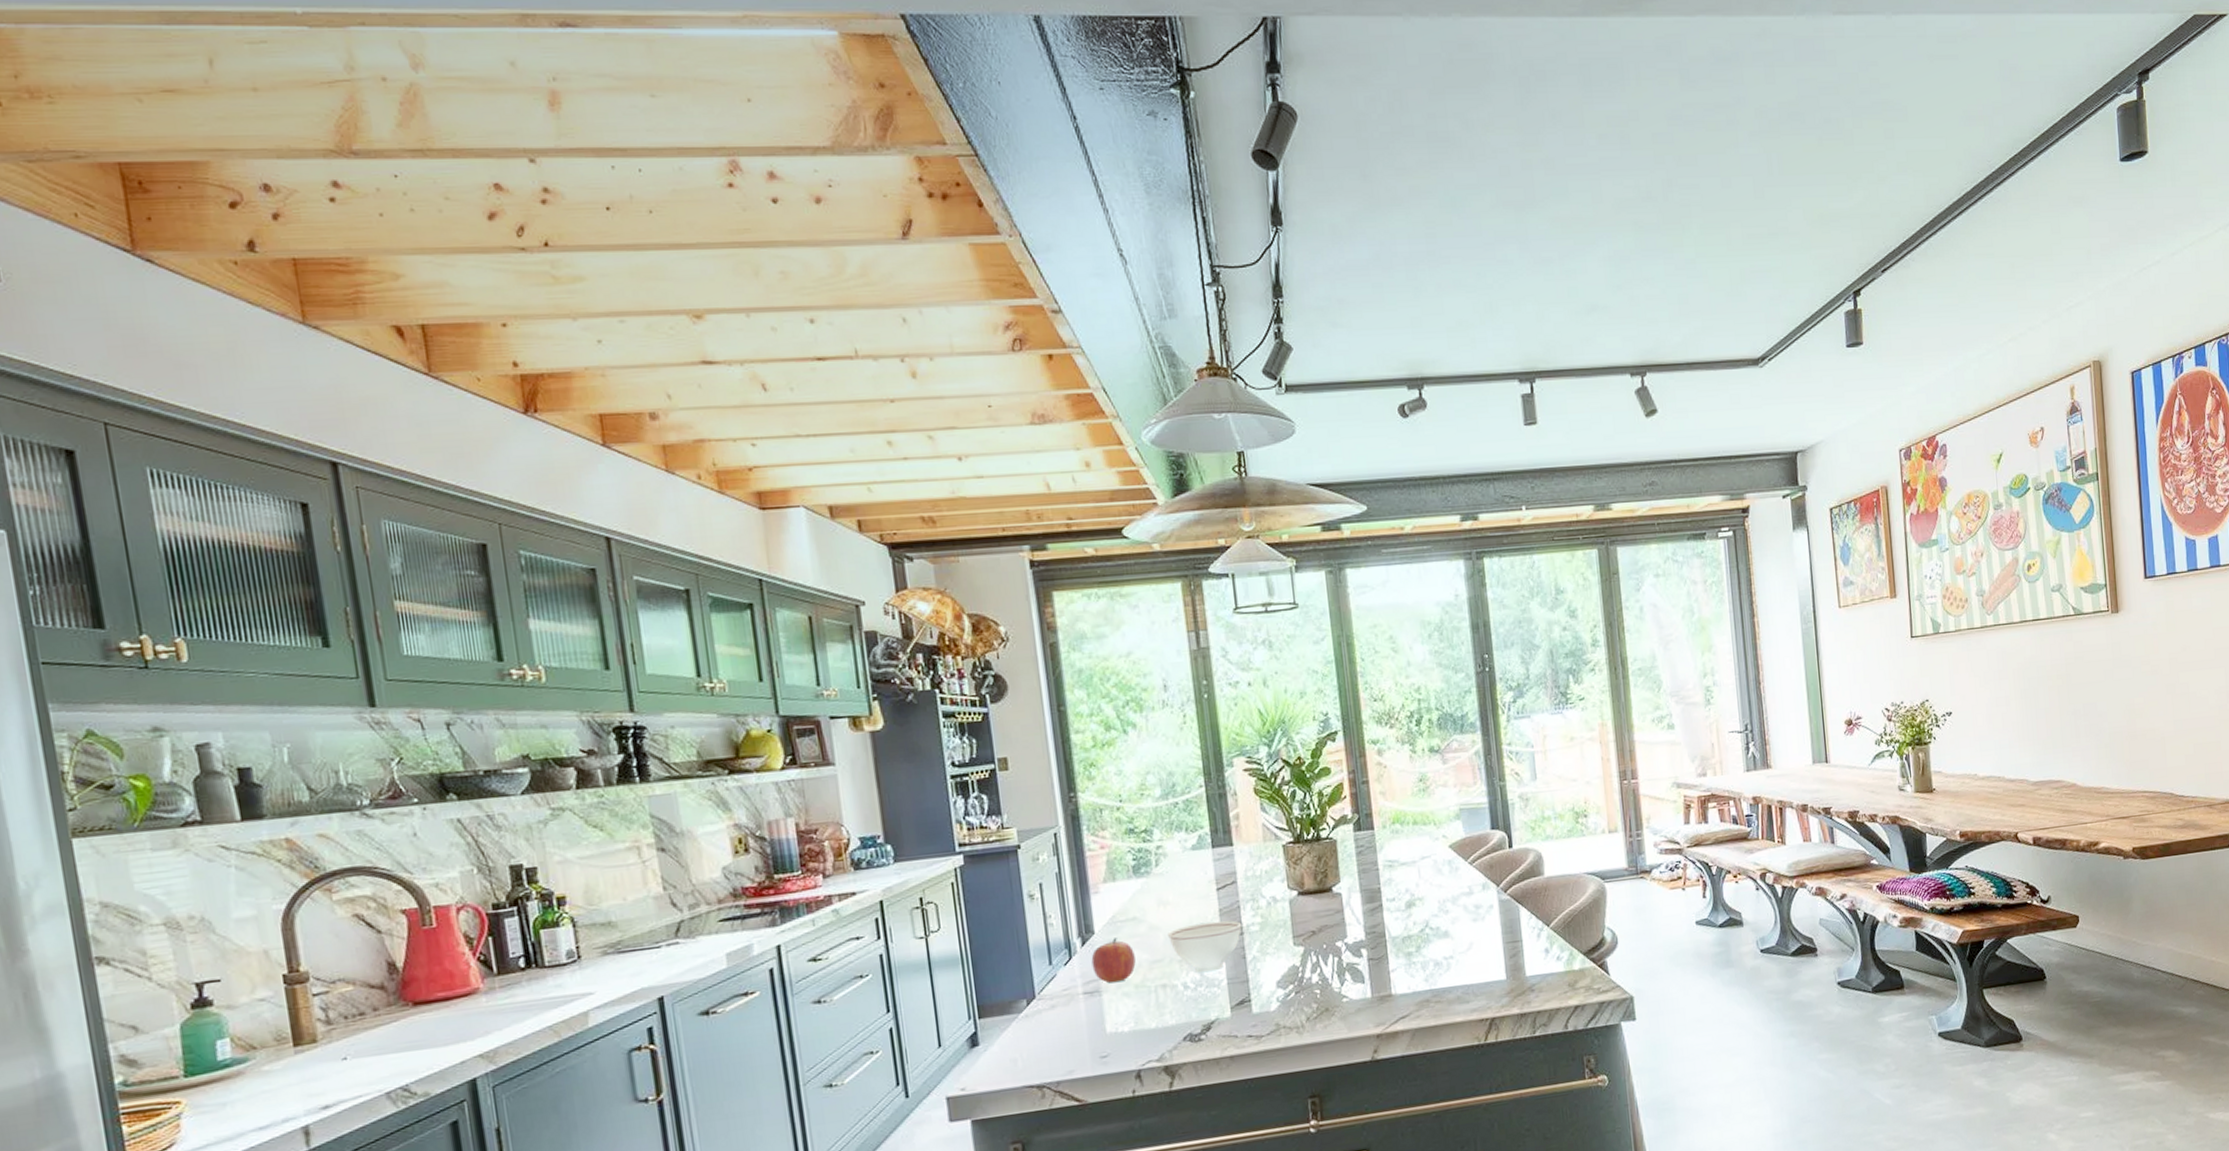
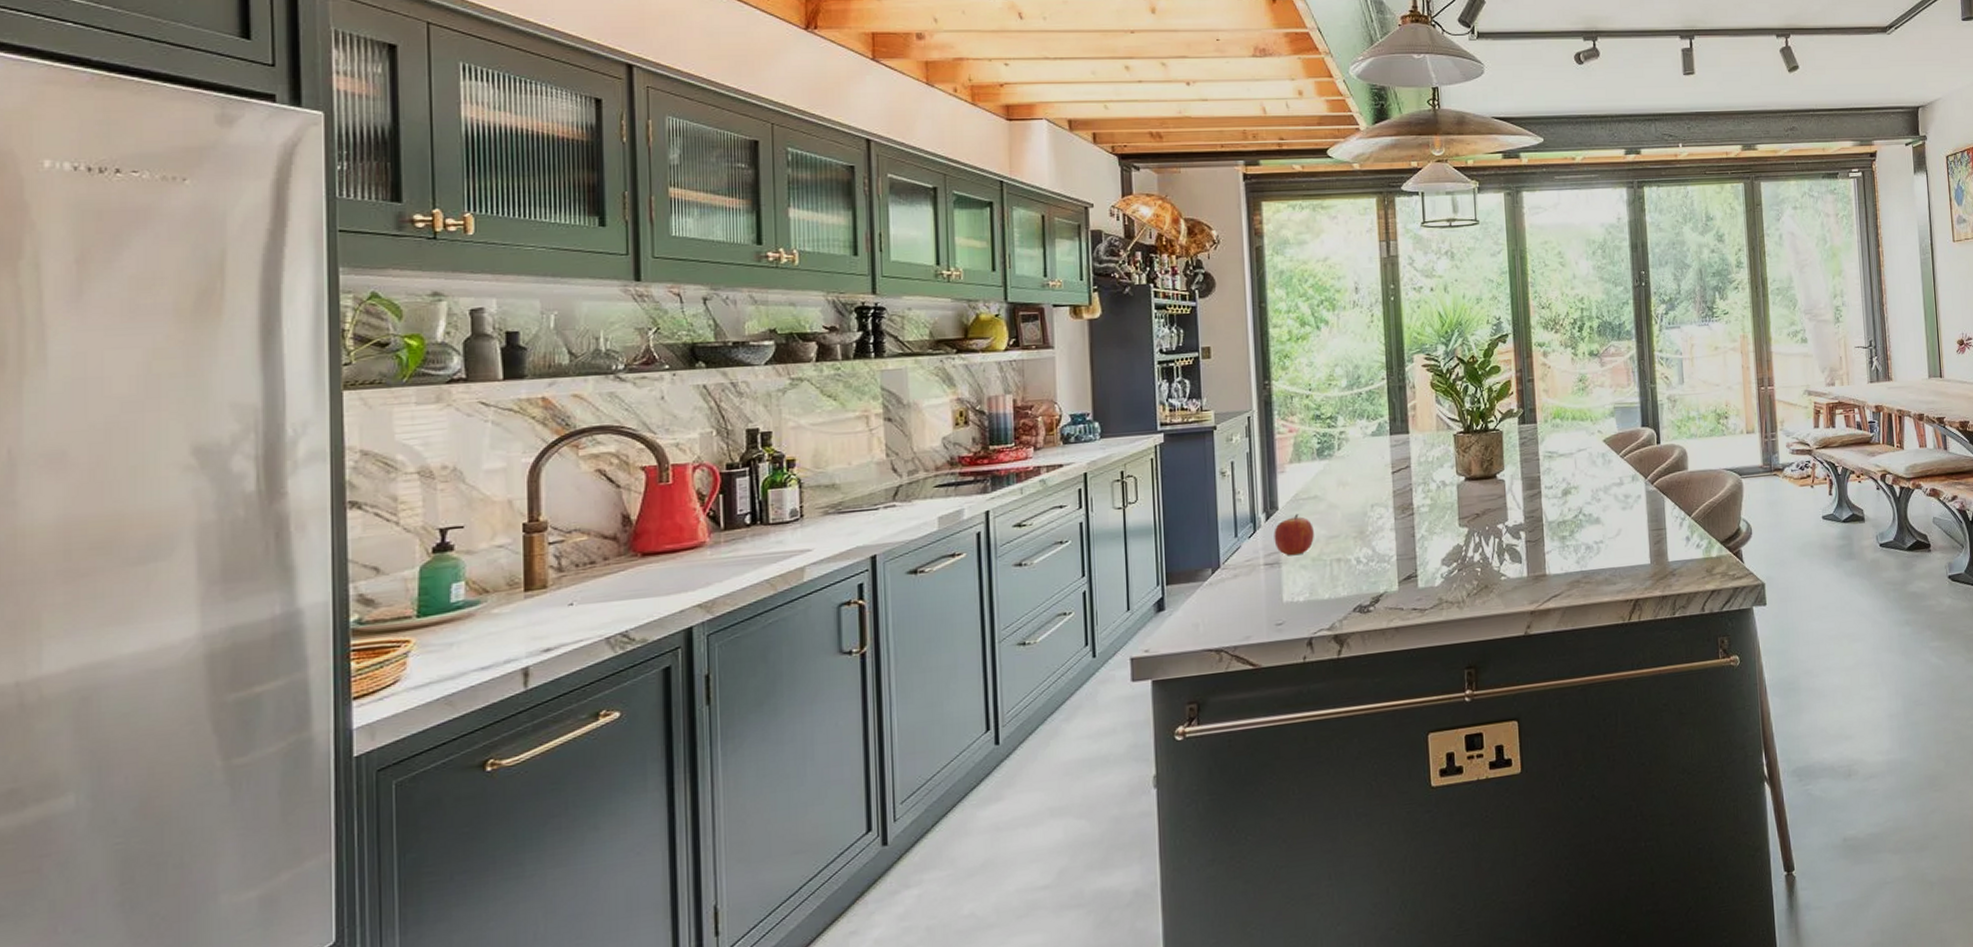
bowl: present [1168,920,1242,973] -> none [1345,501,1413,549]

